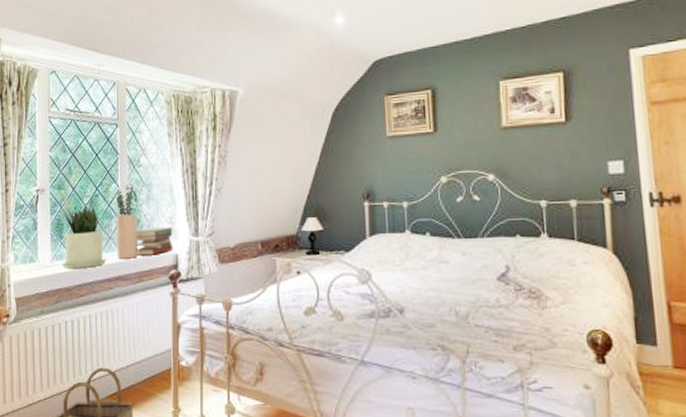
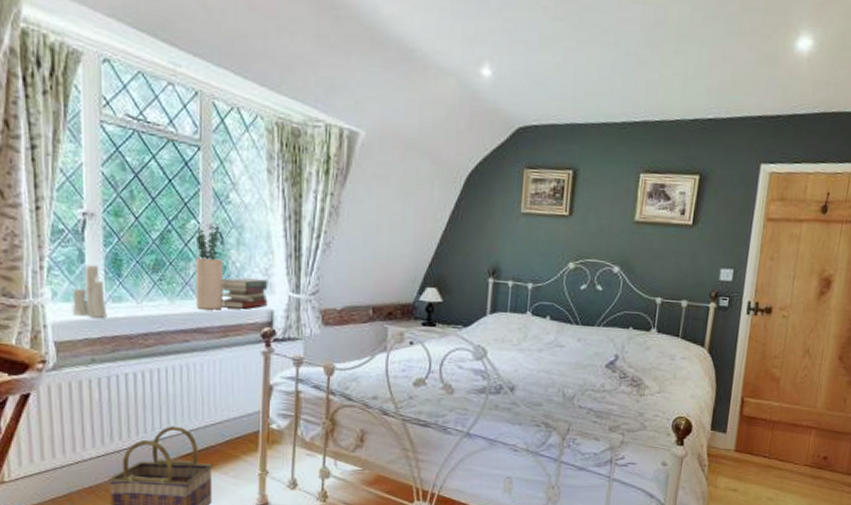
candle: none [28,227,53,276] -> present [72,260,107,319]
planter: present [62,206,107,270] -> none [120,242,182,316]

